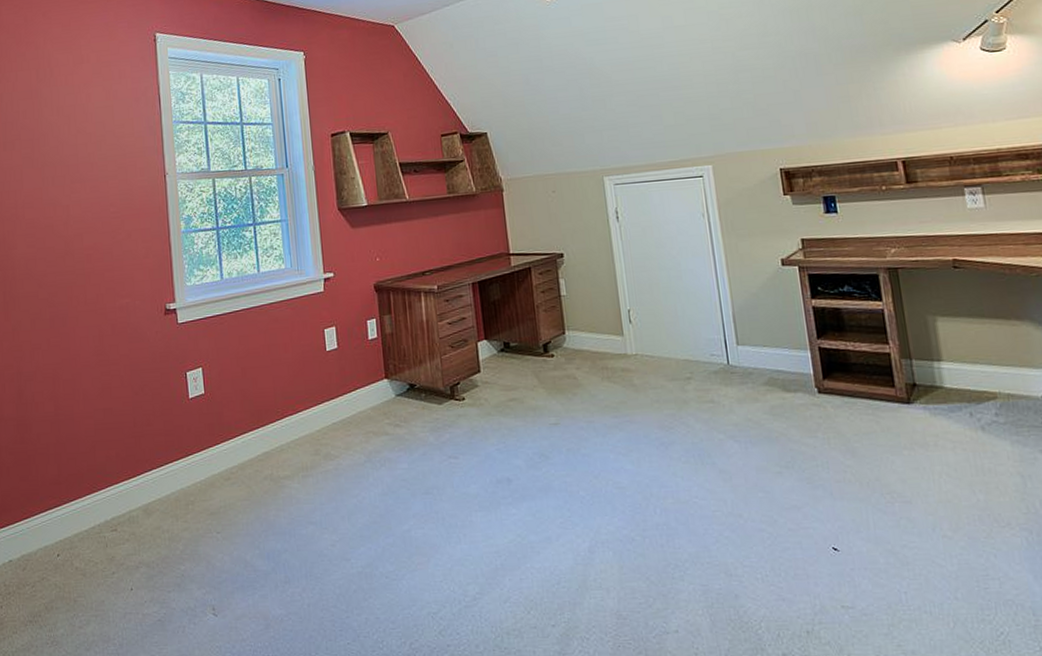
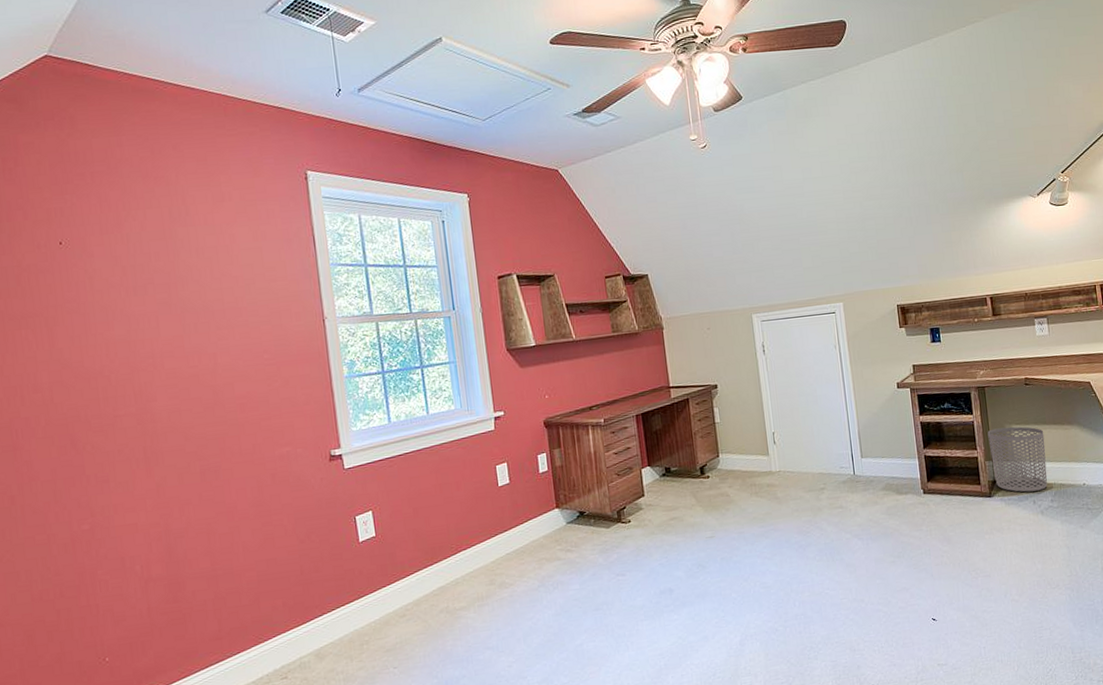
waste bin: none [903,318,989,401] -> present [987,426,1048,493]

